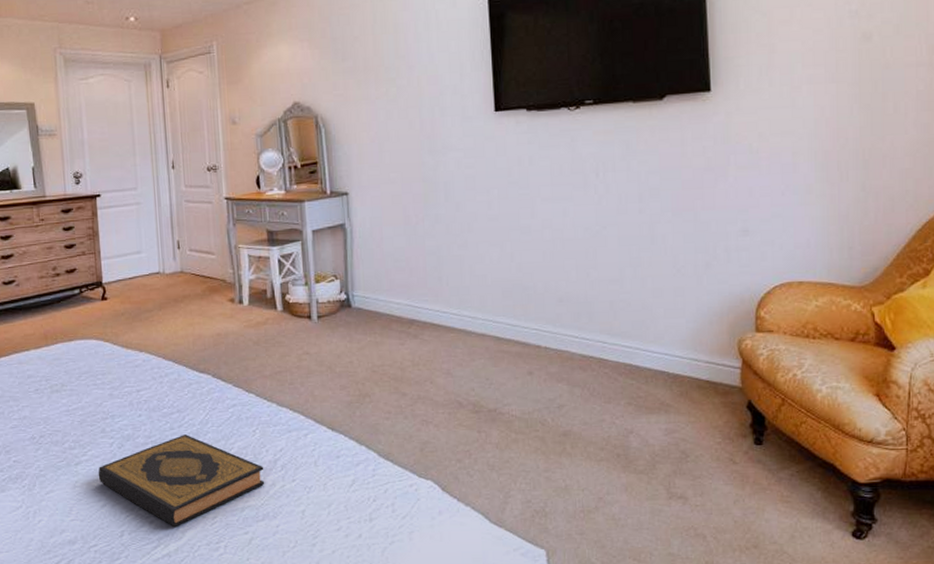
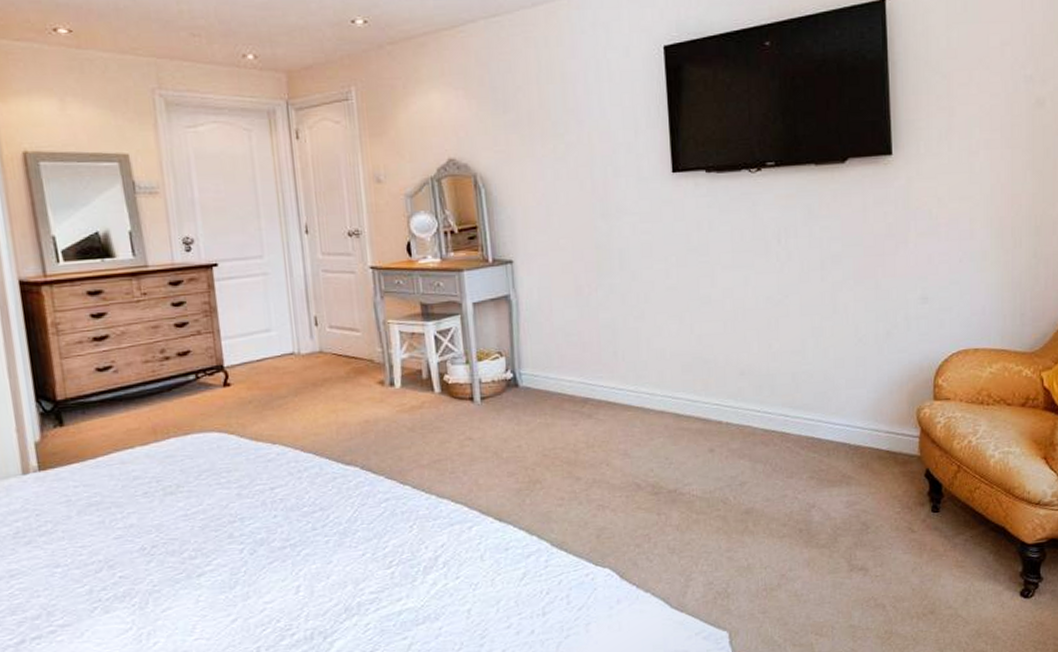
hardback book: present [98,435,265,527] -> none [226,535,425,638]

